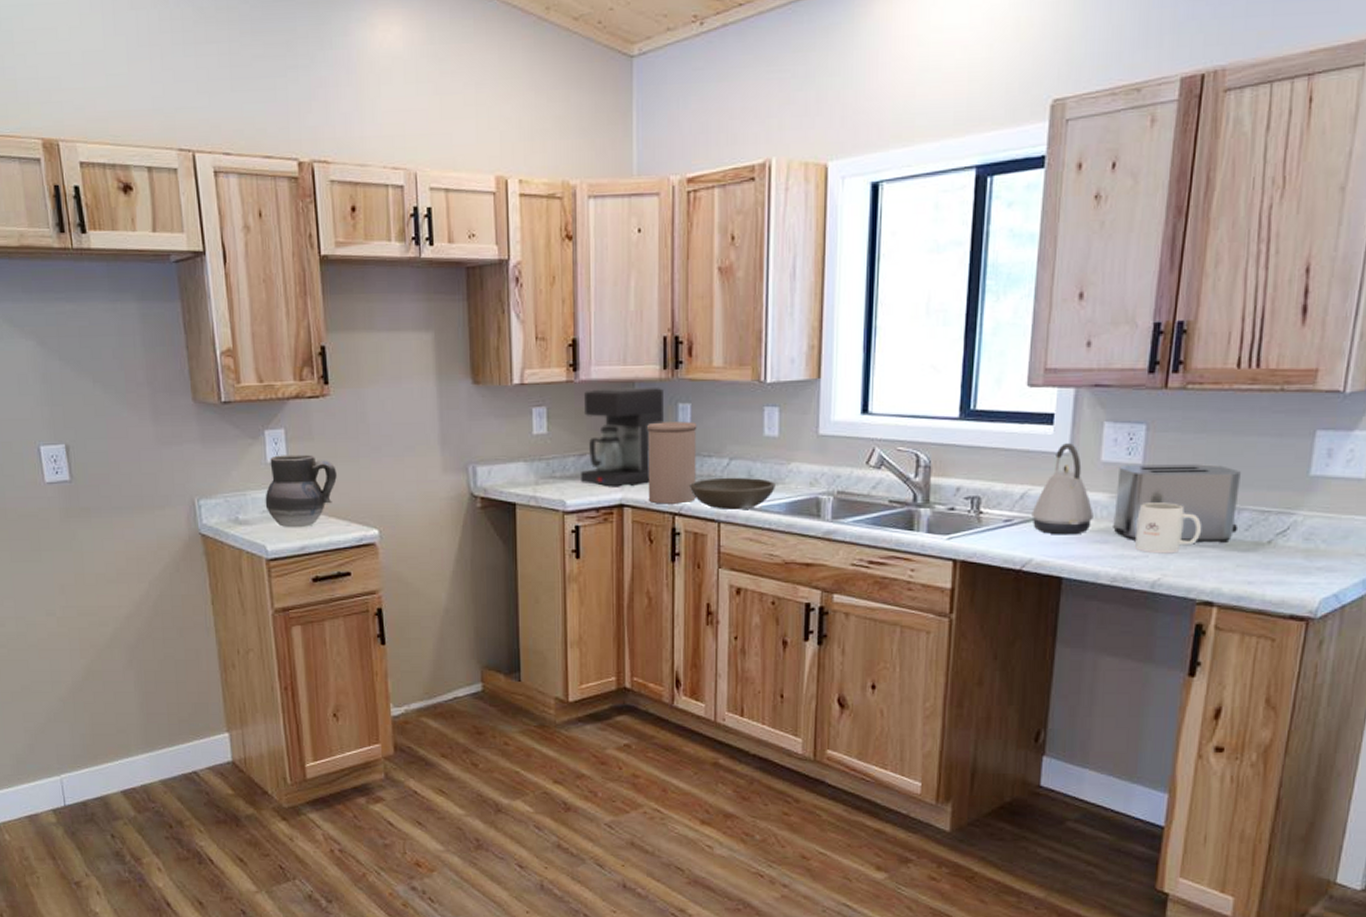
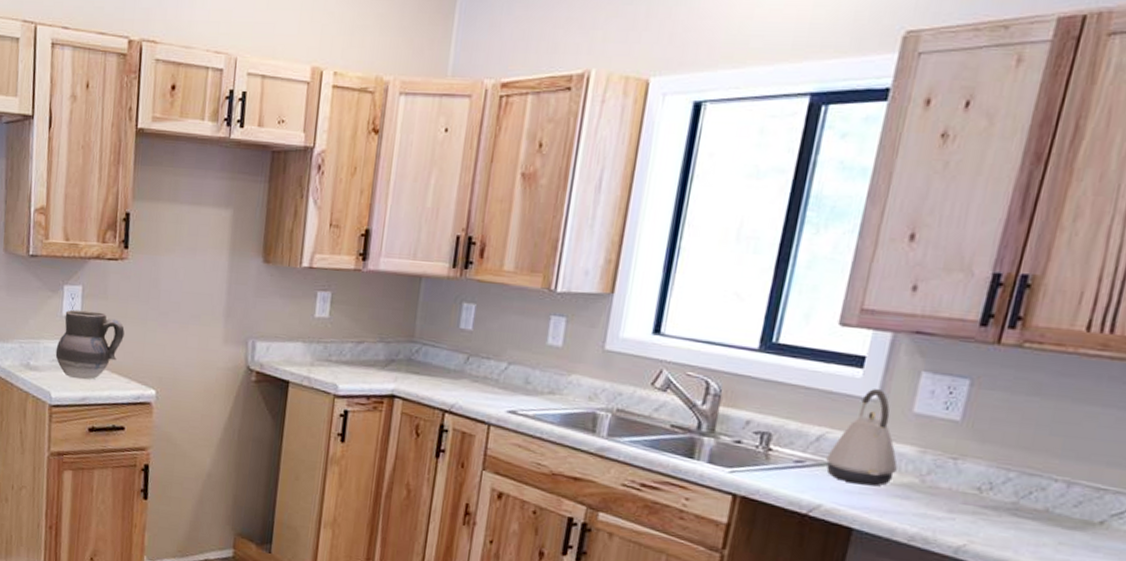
coffee maker: present [581,387,663,487] -> none [356,280,450,378]
canister: present [647,421,697,504] -> none [420,318,480,402]
wooden bowl: present [688,477,775,511] -> none [463,380,553,416]
toaster: present [1111,464,1241,543] -> none [916,419,1076,517]
mug: present [1135,502,1201,554] -> none [941,462,1022,521]

